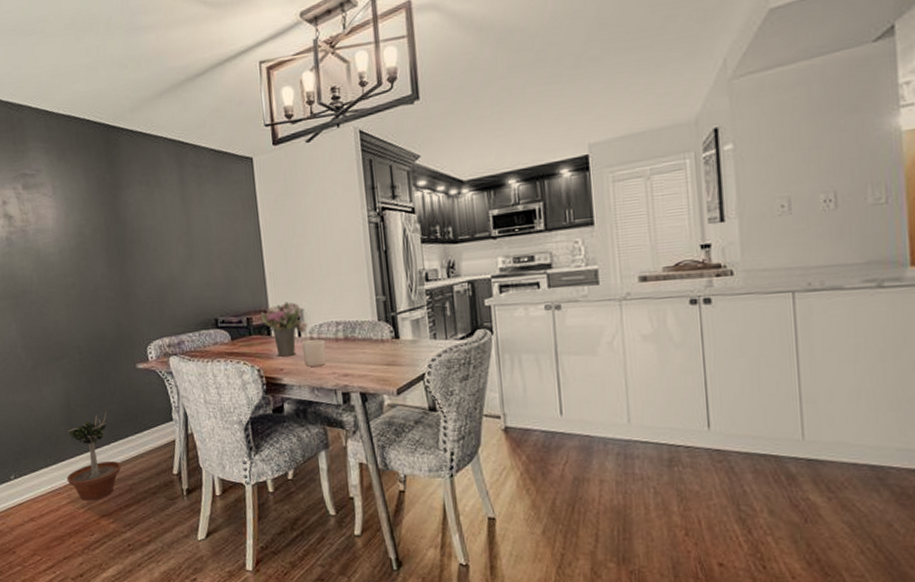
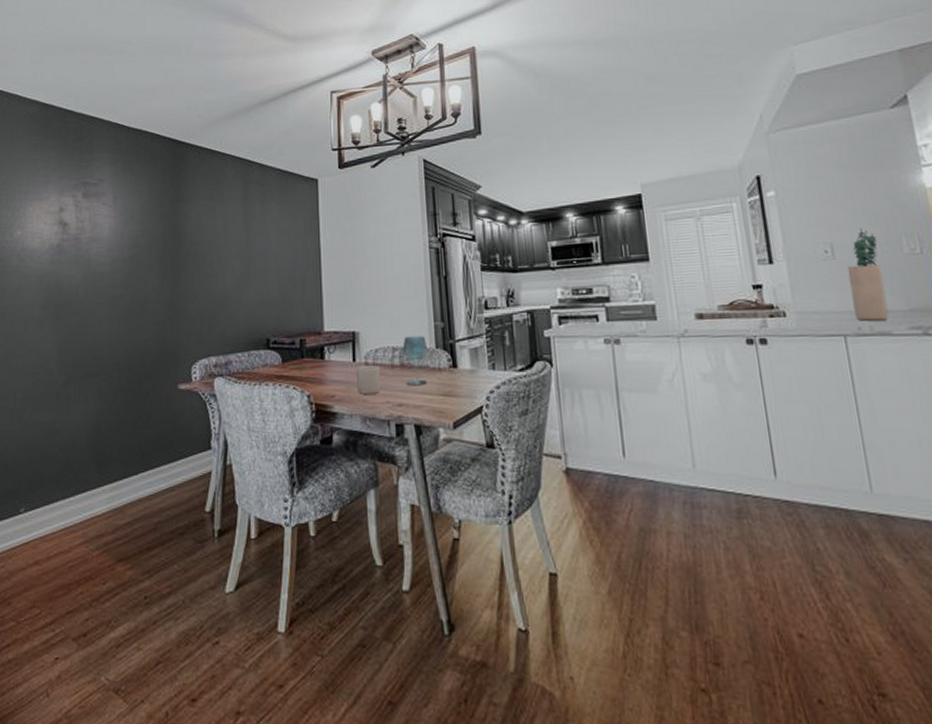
potted tree: present [67,411,121,501] -> none [84,436,148,542]
flower bouquet: present [261,301,308,358] -> none [315,324,363,384]
wine glass: none [345,309,371,358] -> present [402,336,429,386]
vase: none [803,179,843,277] -> present [847,228,890,321]

